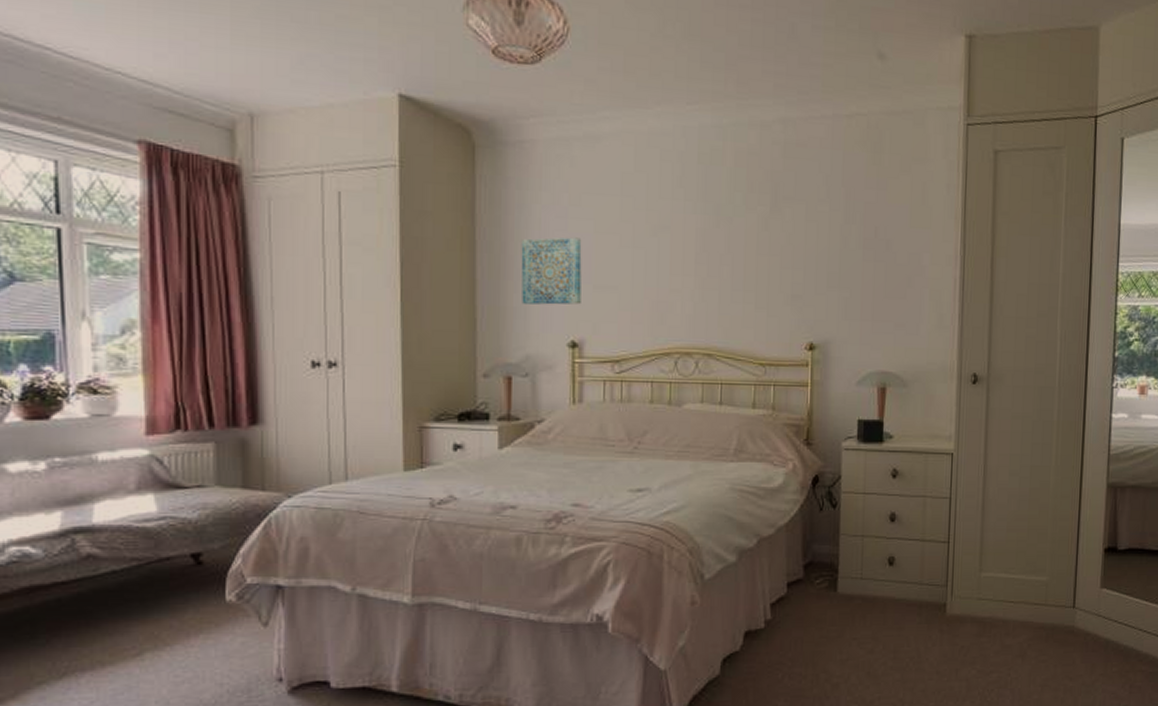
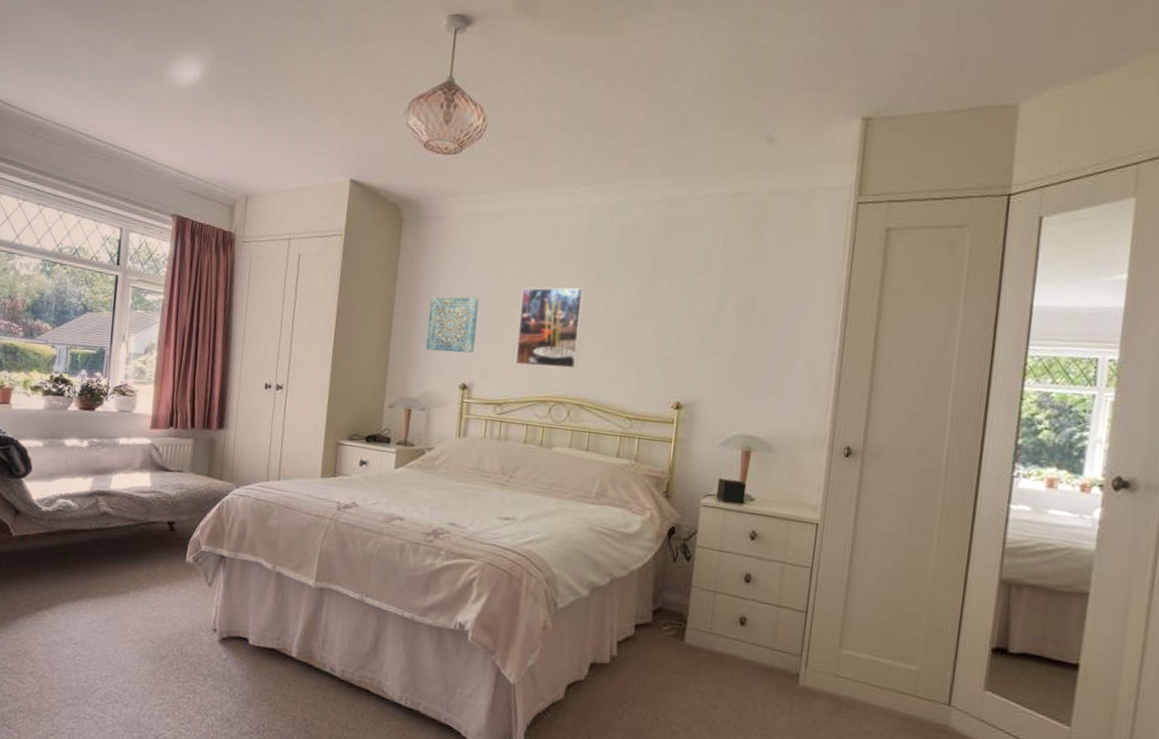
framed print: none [630,222,702,315] -> present [515,287,585,369]

